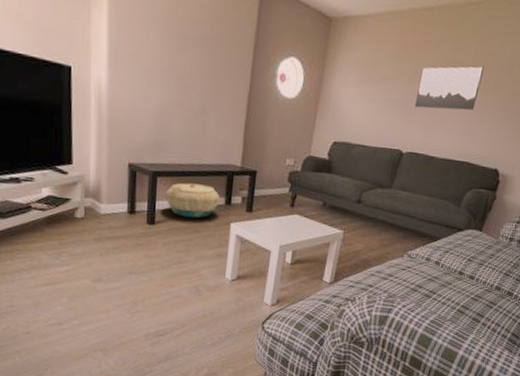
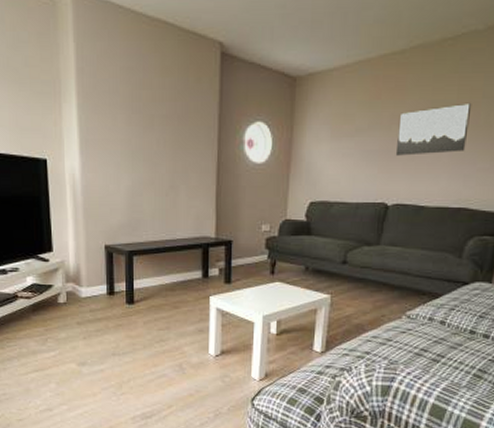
basket: present [165,183,221,218] -> none [142,259,197,294]

